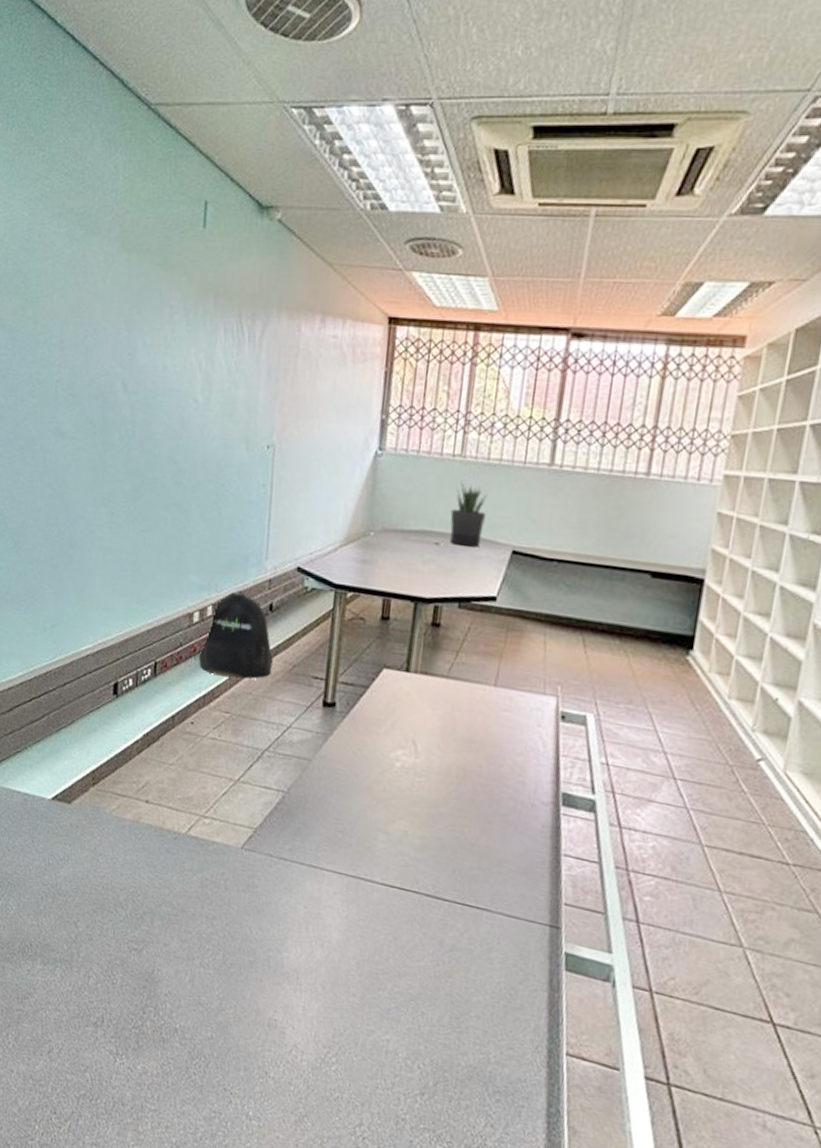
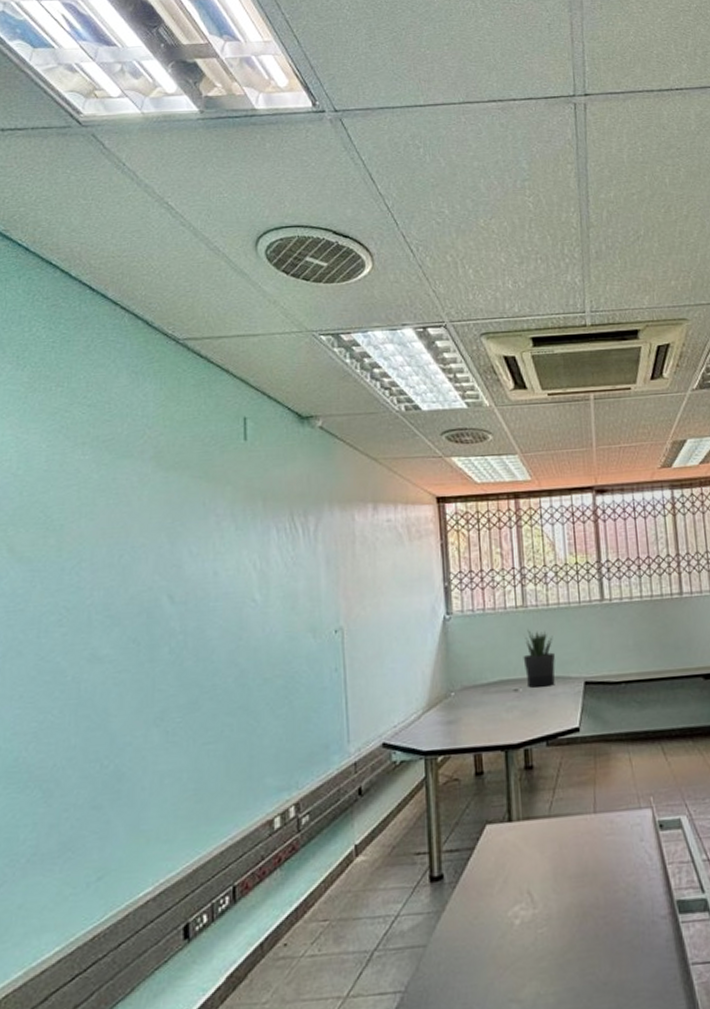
backpack: present [199,590,274,679] -> none [286,781,371,882]

